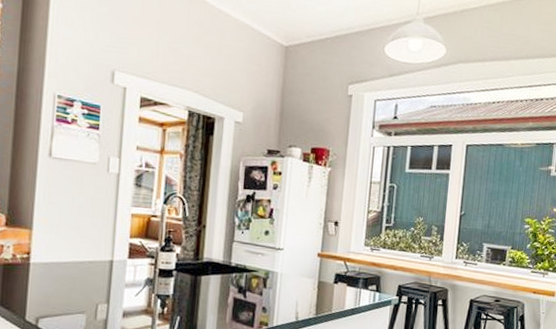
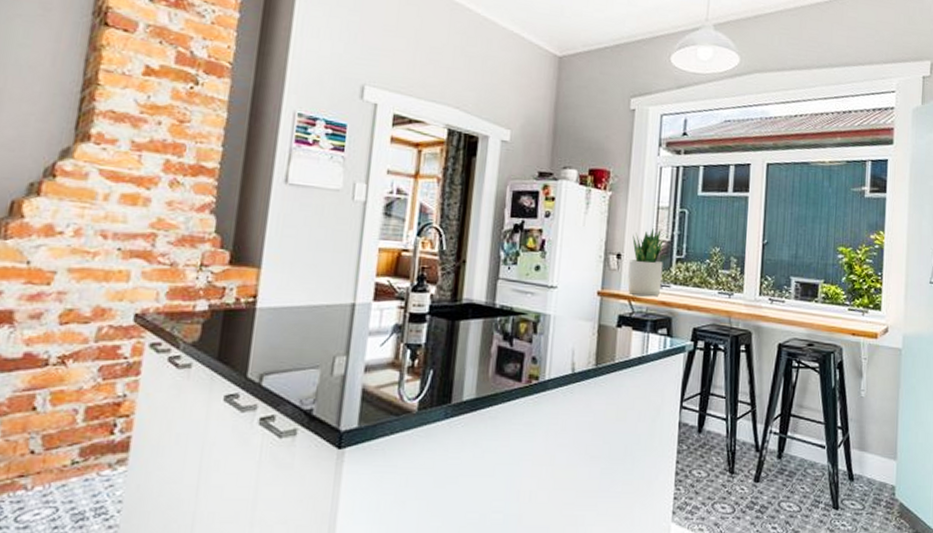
planter: none [343,200,376,259] -> present [627,228,665,297]

